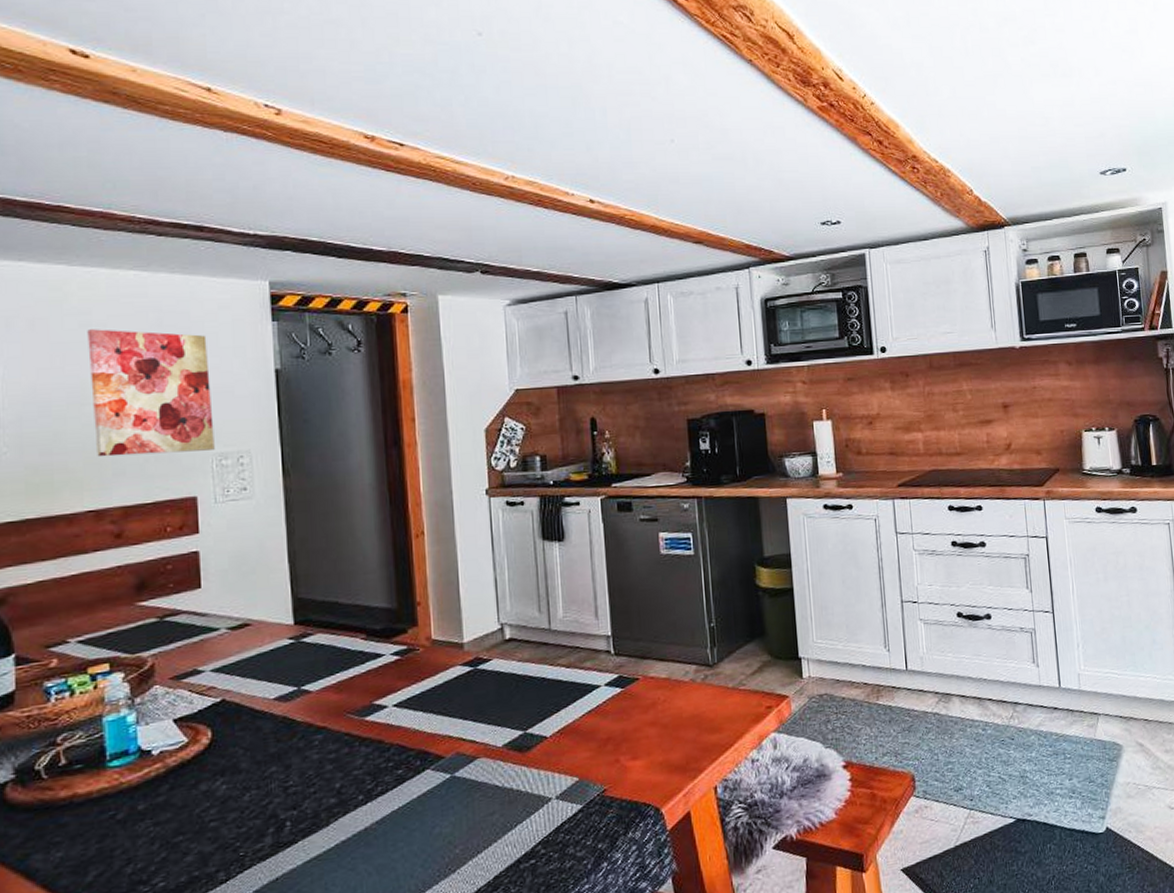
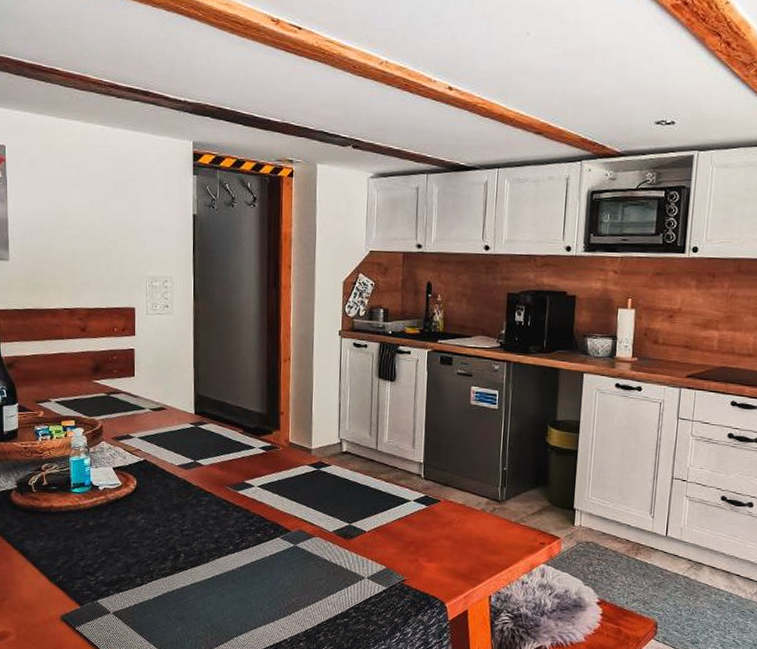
wall art: present [87,329,215,457] -> none [68,170,149,273]

